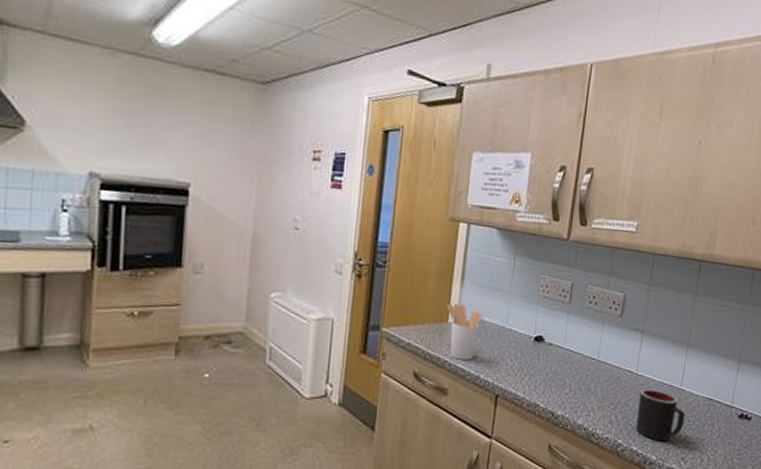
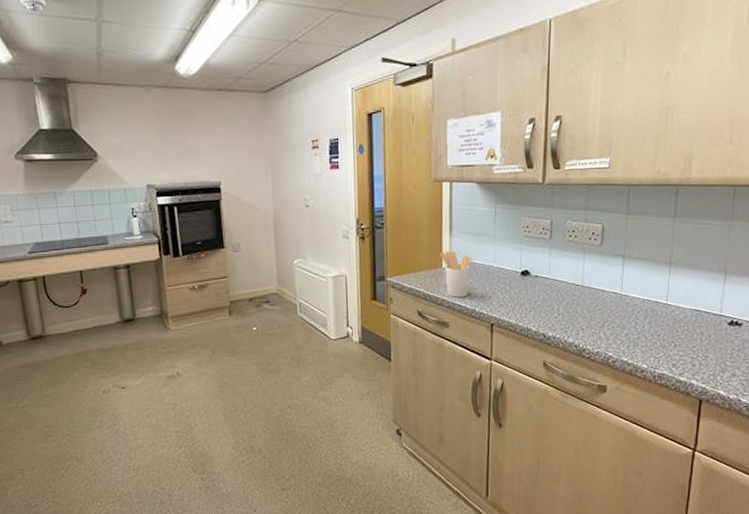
mug: present [635,388,686,442] -> none [624,306,673,352]

